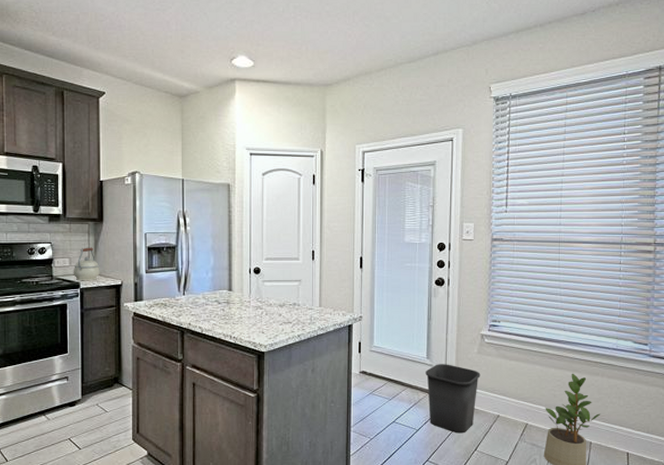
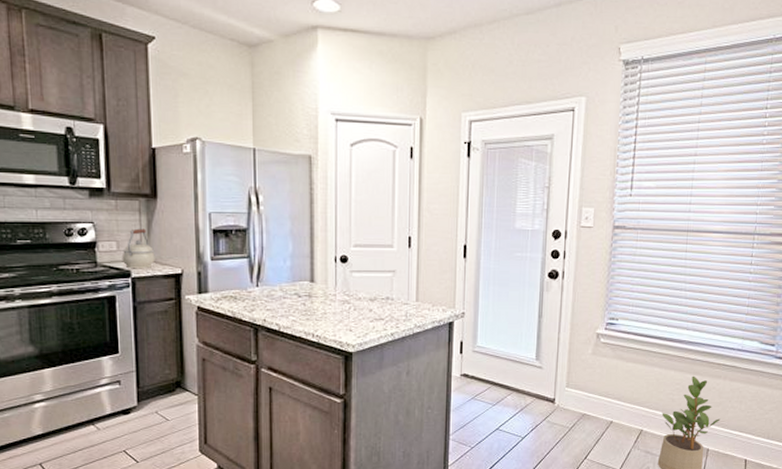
waste bin: present [425,364,481,434] -> none [534,366,594,441]

